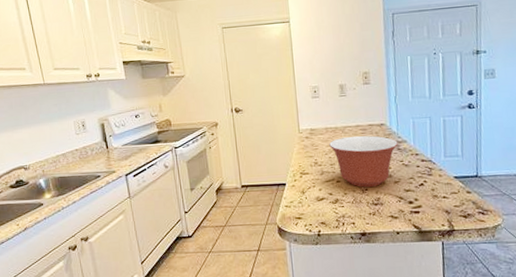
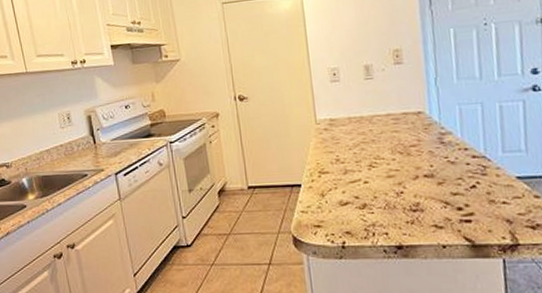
mixing bowl: present [329,135,398,187] -> none [353,126,441,190]

